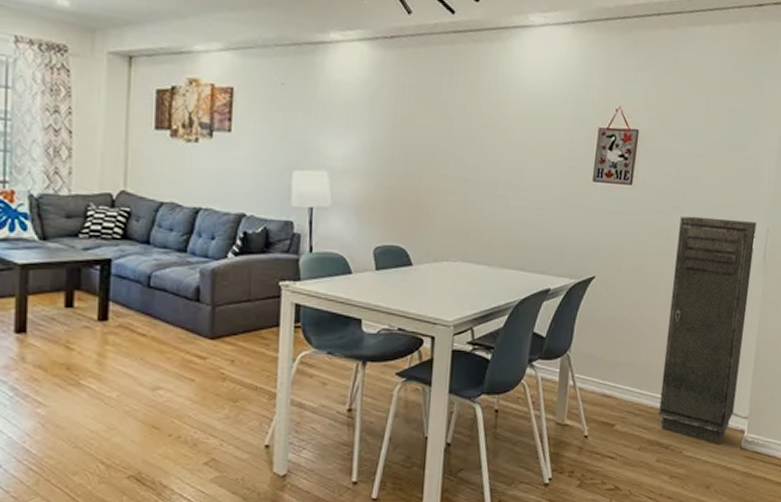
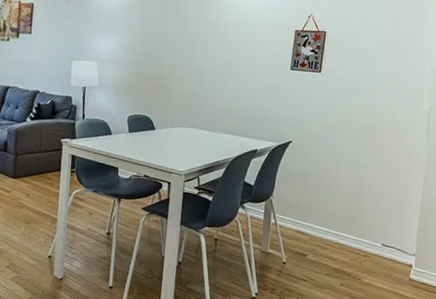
storage cabinet: present [658,216,757,445] -> none [342,96,421,275]

